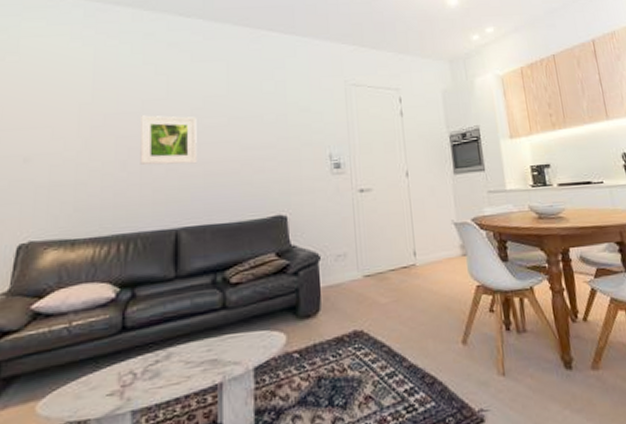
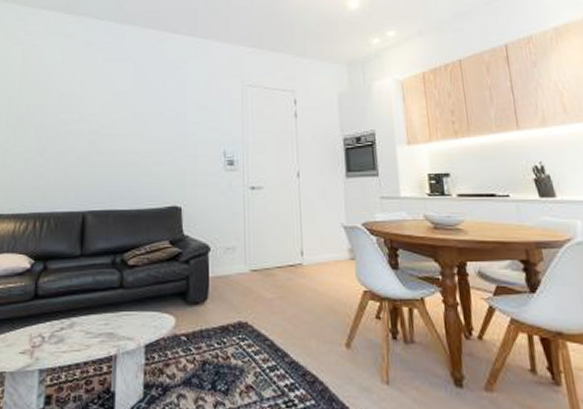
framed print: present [140,115,197,165] -> none [56,108,106,154]

